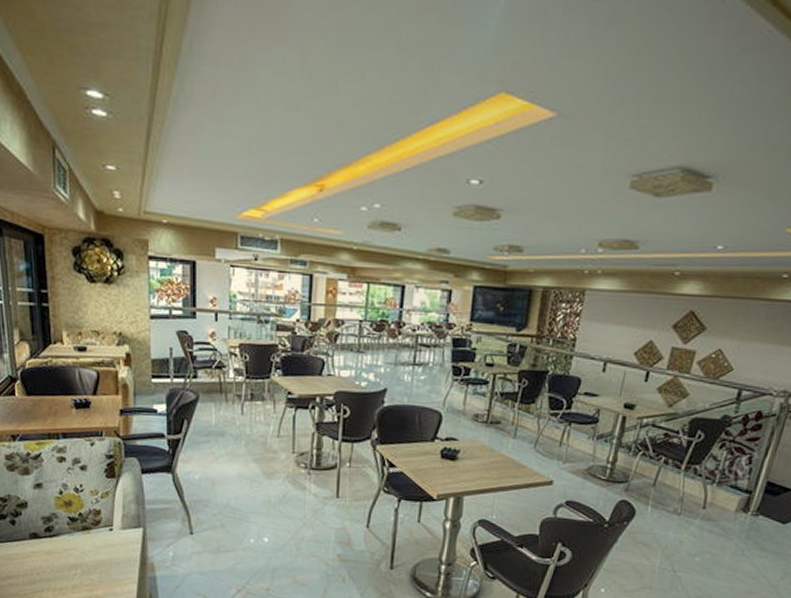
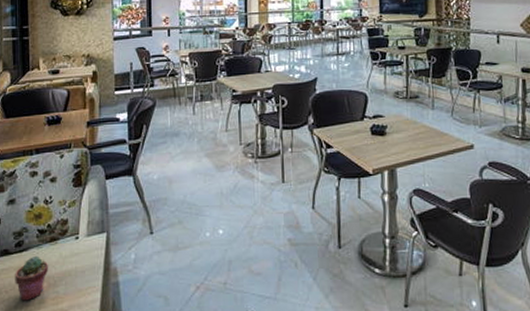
potted succulent: none [46,542,82,585] -> present [15,255,49,301]

